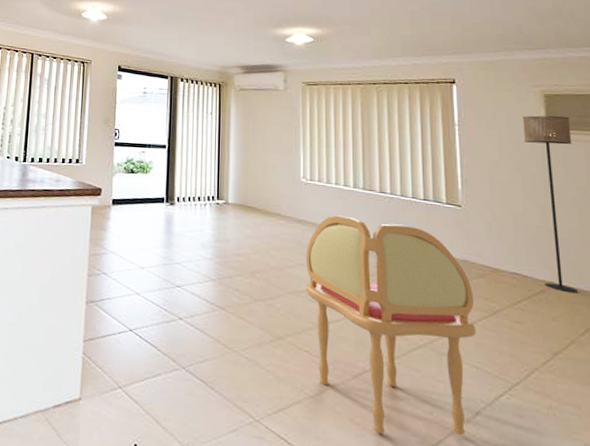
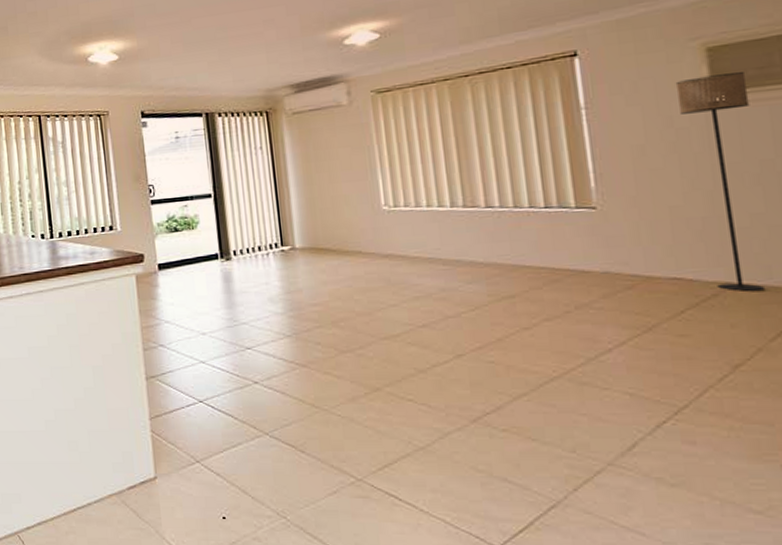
dining chair: present [305,215,476,435] -> none [398,241,627,479]

